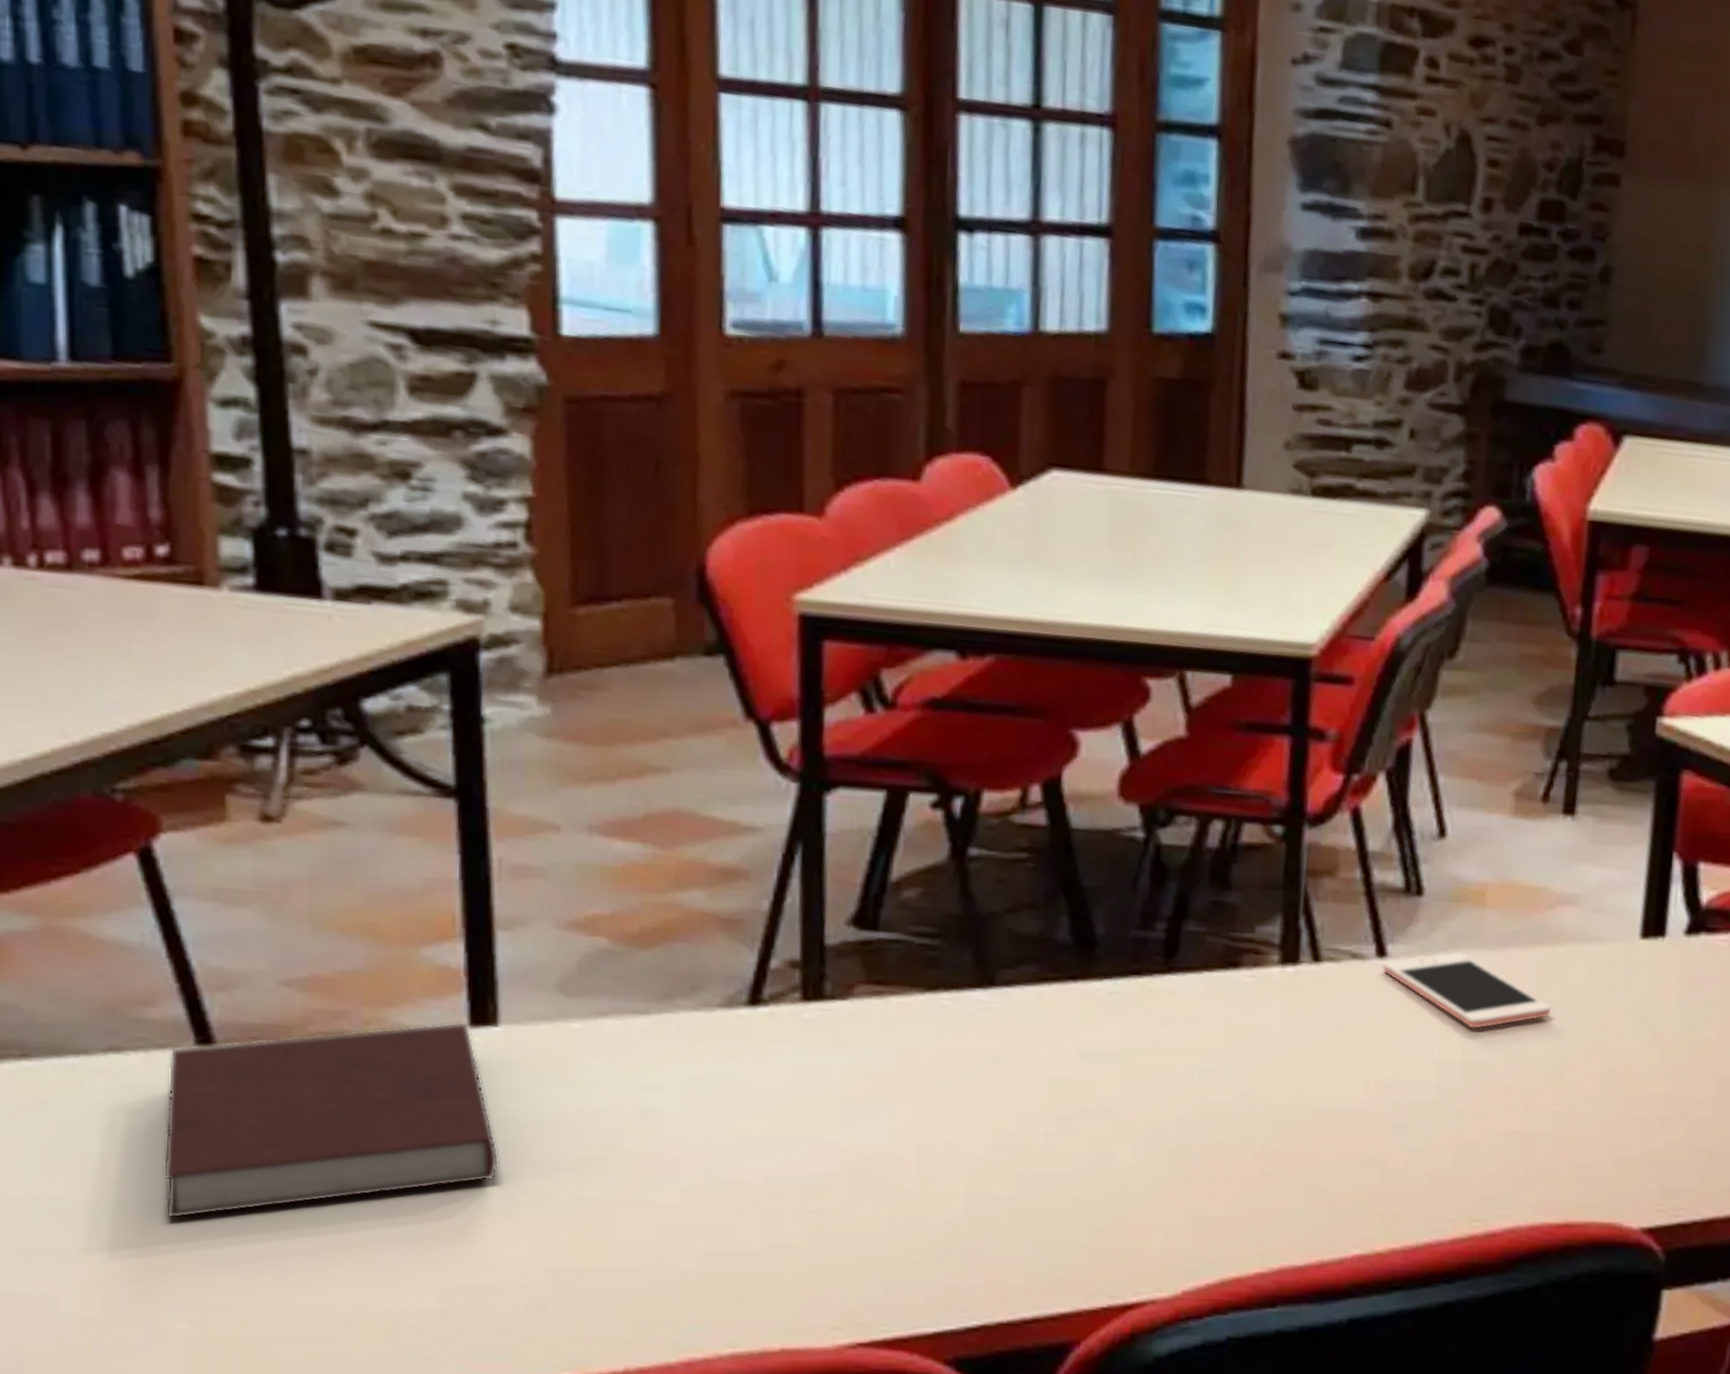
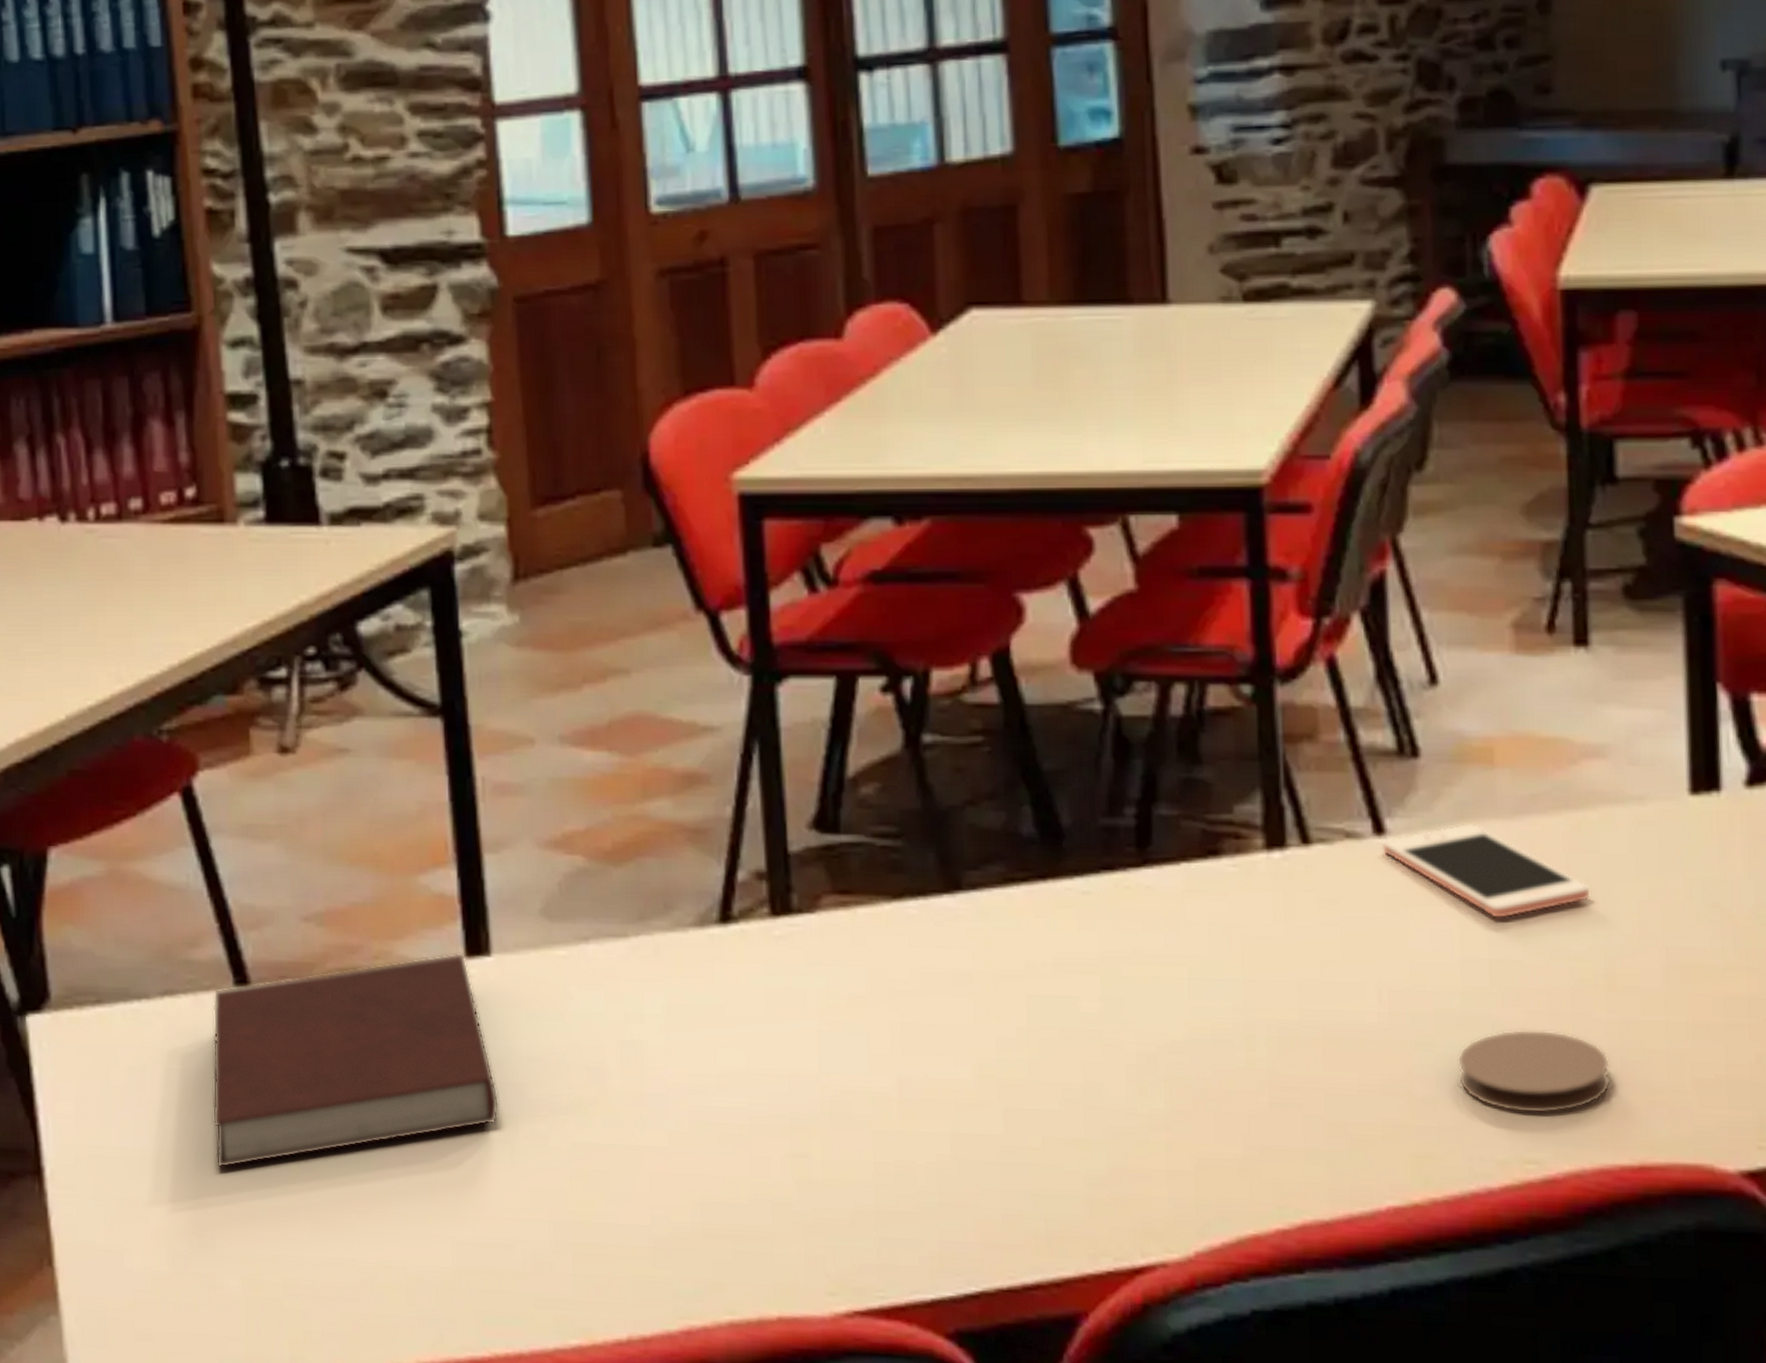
coaster: none [1425,1116,1550,1183] -> present [1458,1029,1611,1114]

